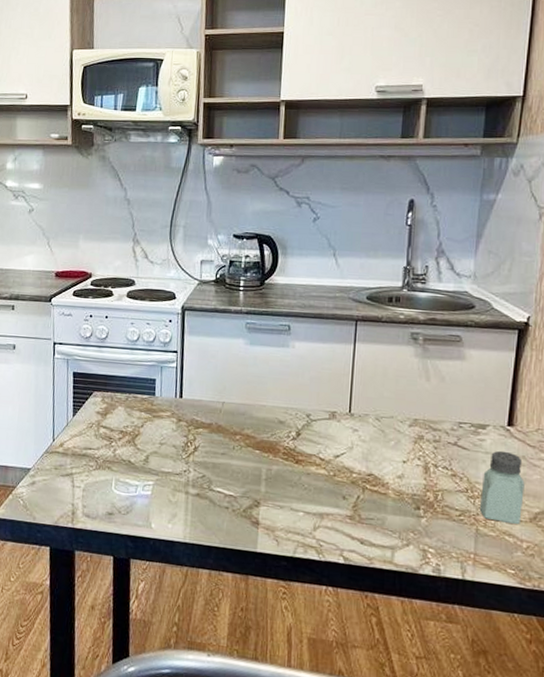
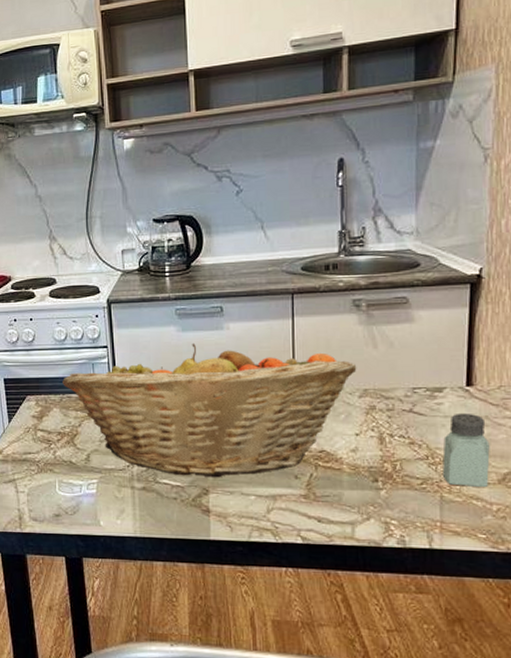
fruit basket: none [130,357,410,492] -> present [62,343,357,478]

